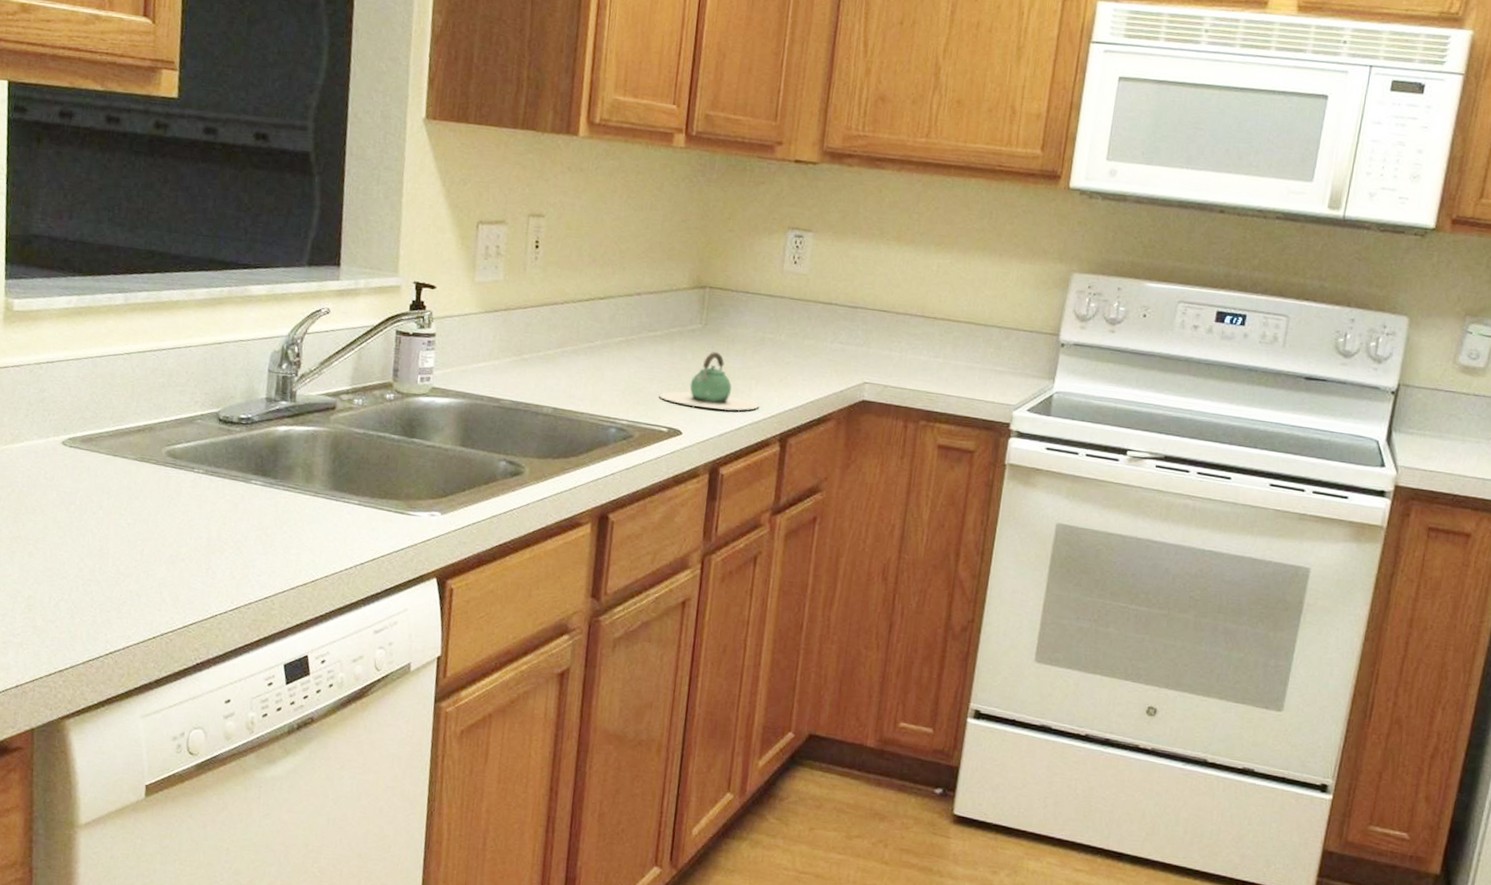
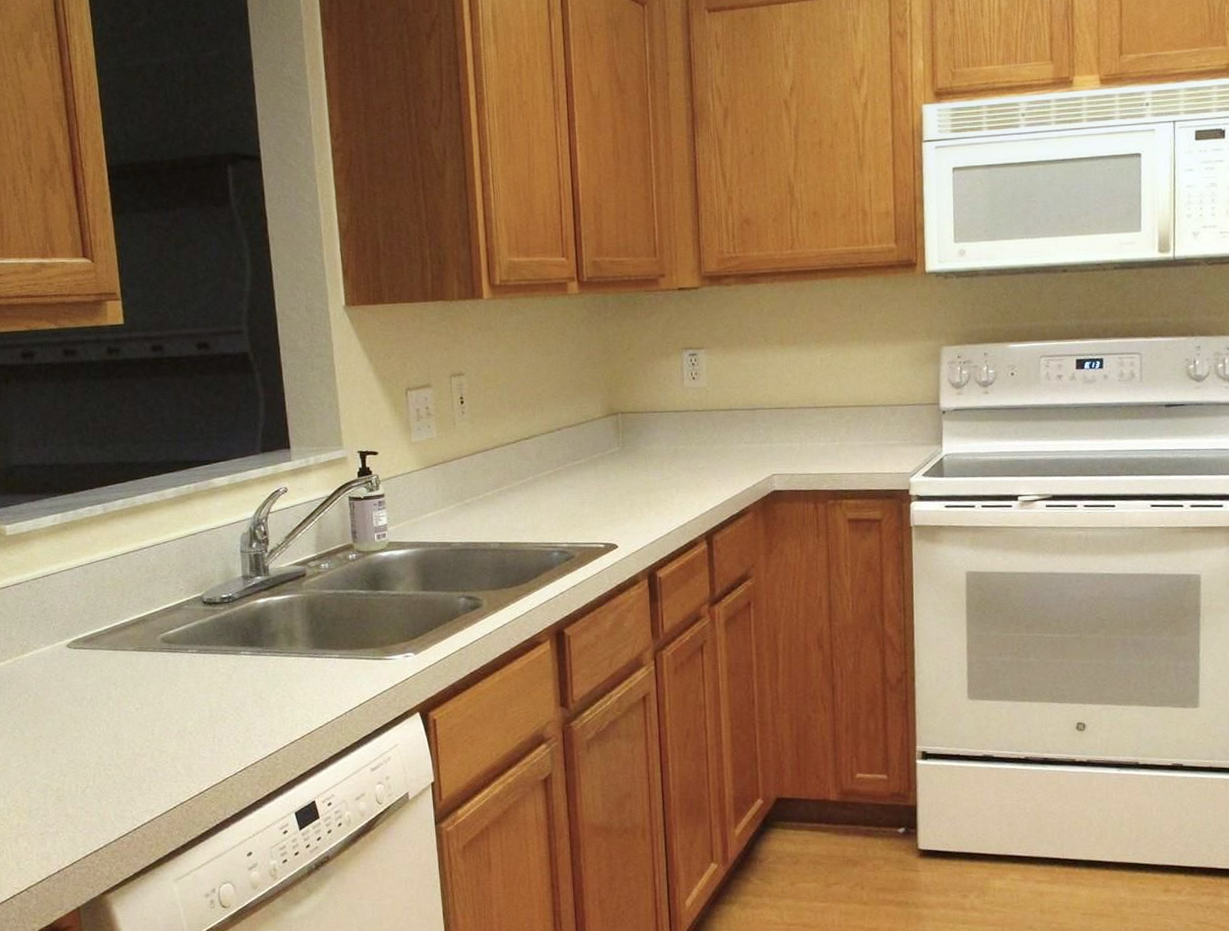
teapot: present [659,351,760,411] -> none [592,468,683,522]

